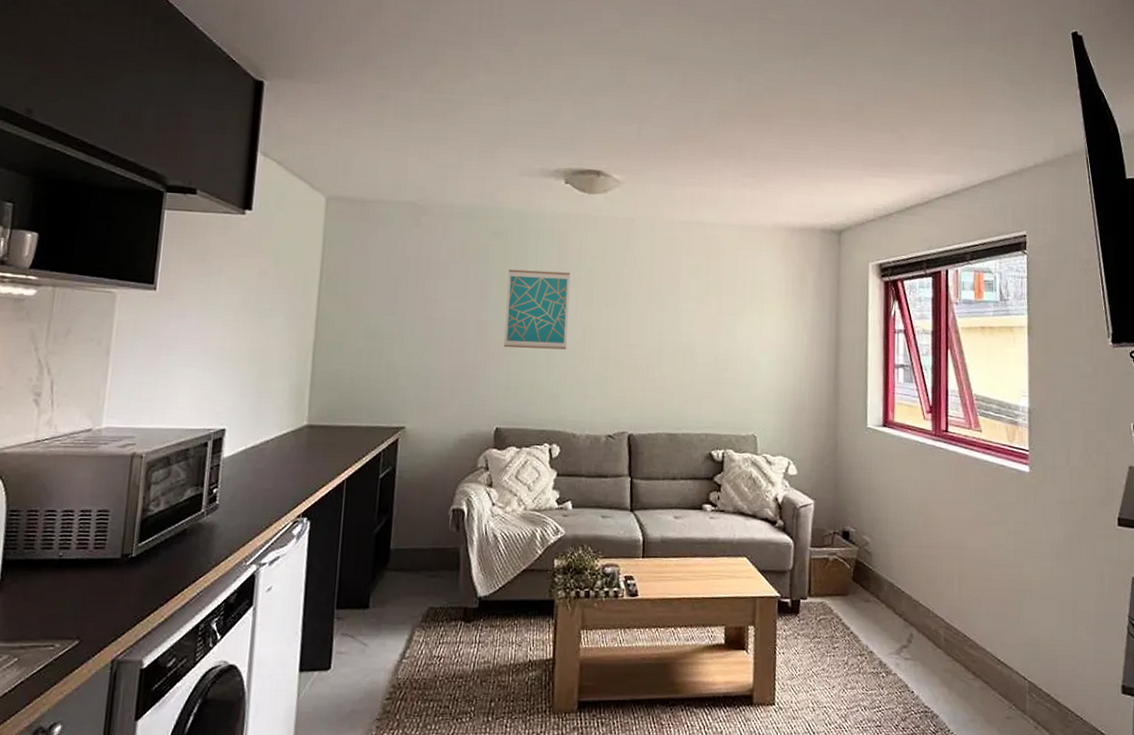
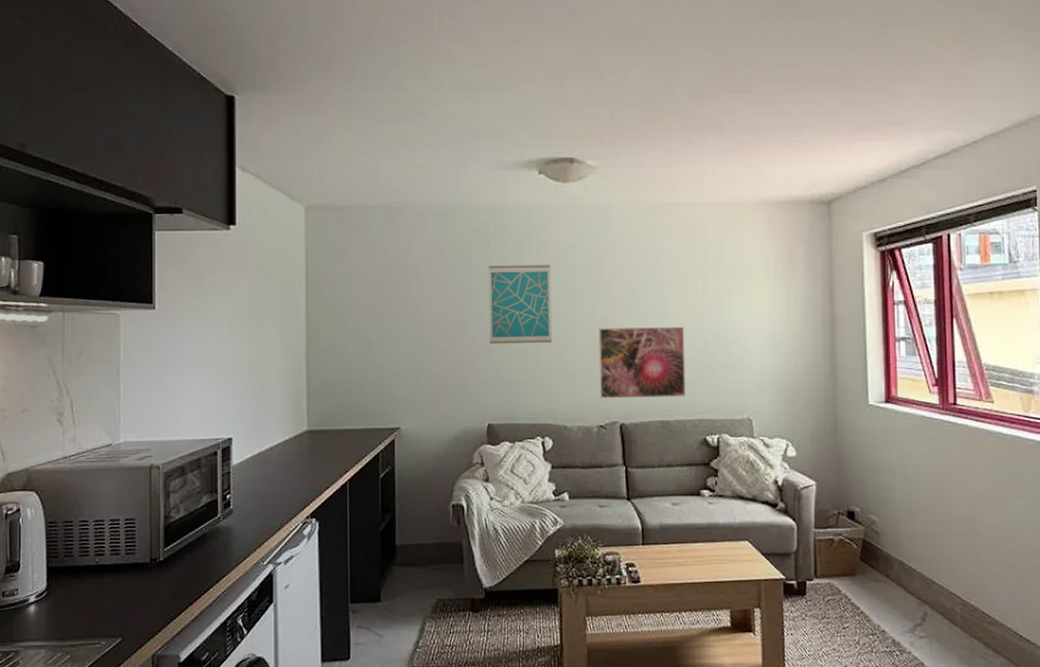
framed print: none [610,338,697,411] -> present [599,326,686,399]

